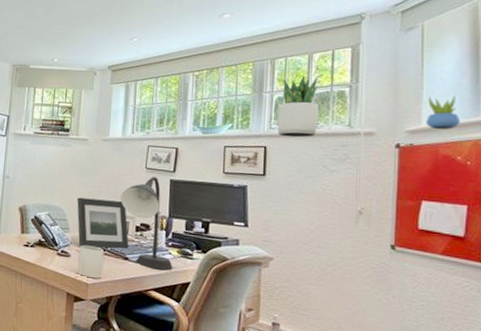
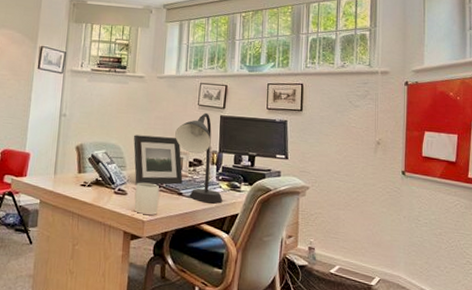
planter: present [277,75,320,138] -> none [312,19,346,76]
succulent plant: present [426,95,460,130] -> none [427,40,452,70]

